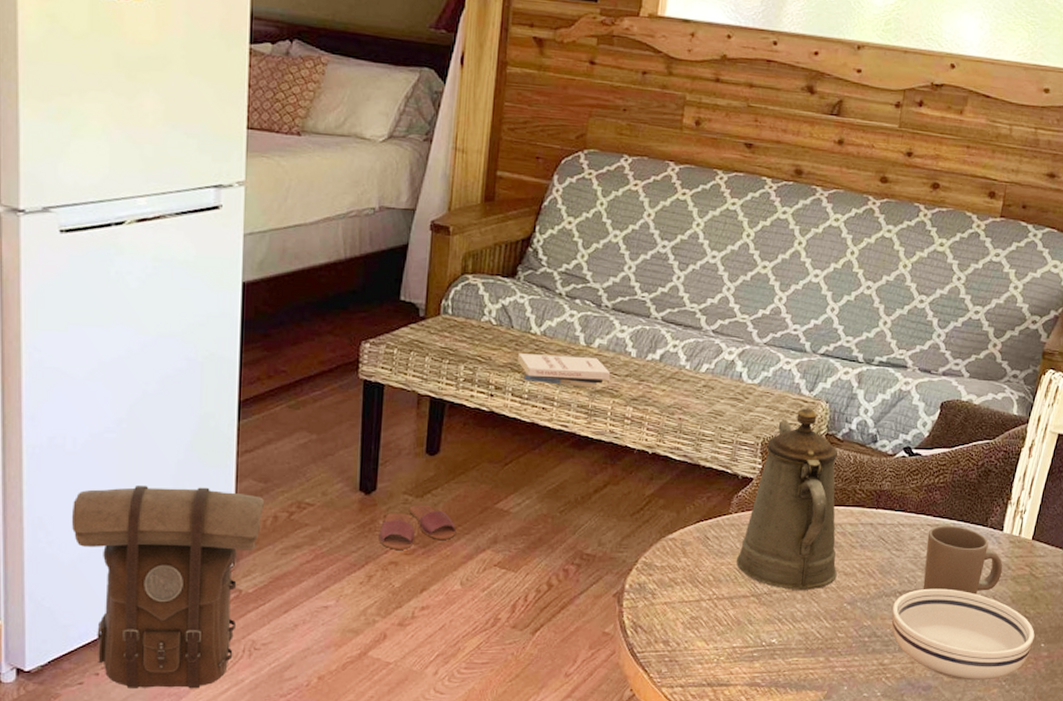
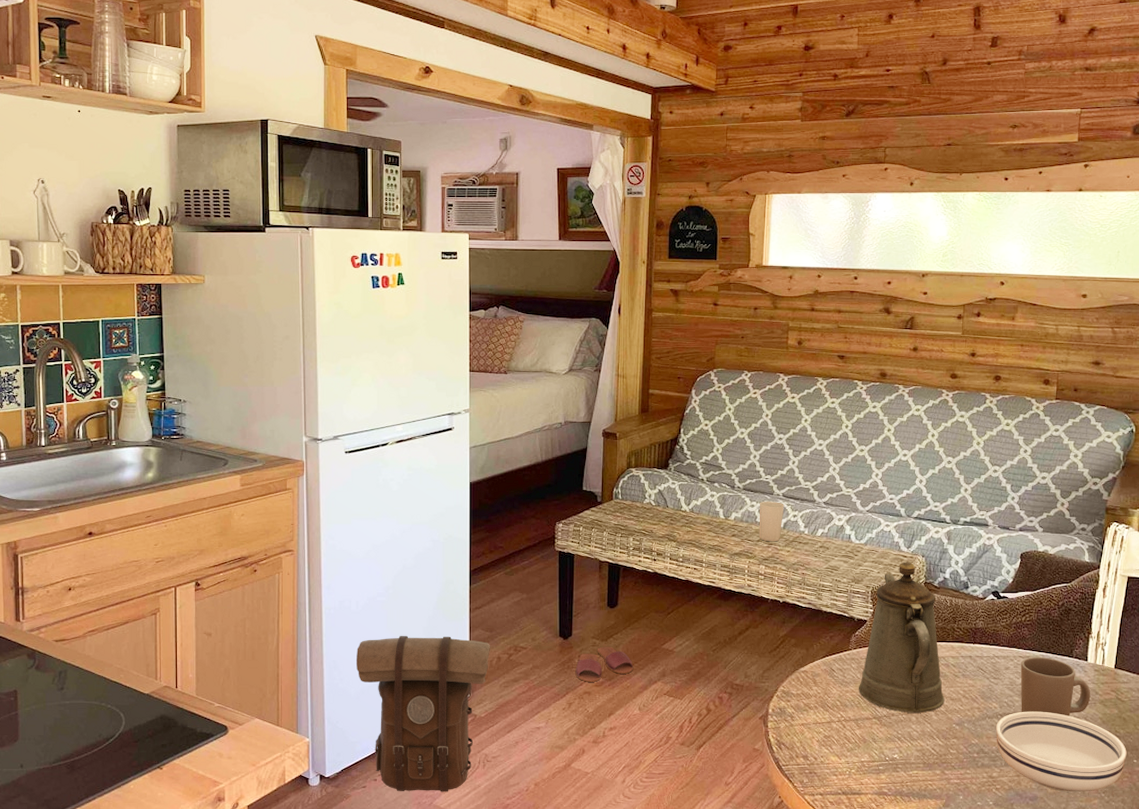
books: present [517,353,611,388] -> none [672,527,746,551]
cup: none [628,325,663,378] -> present [759,501,784,542]

